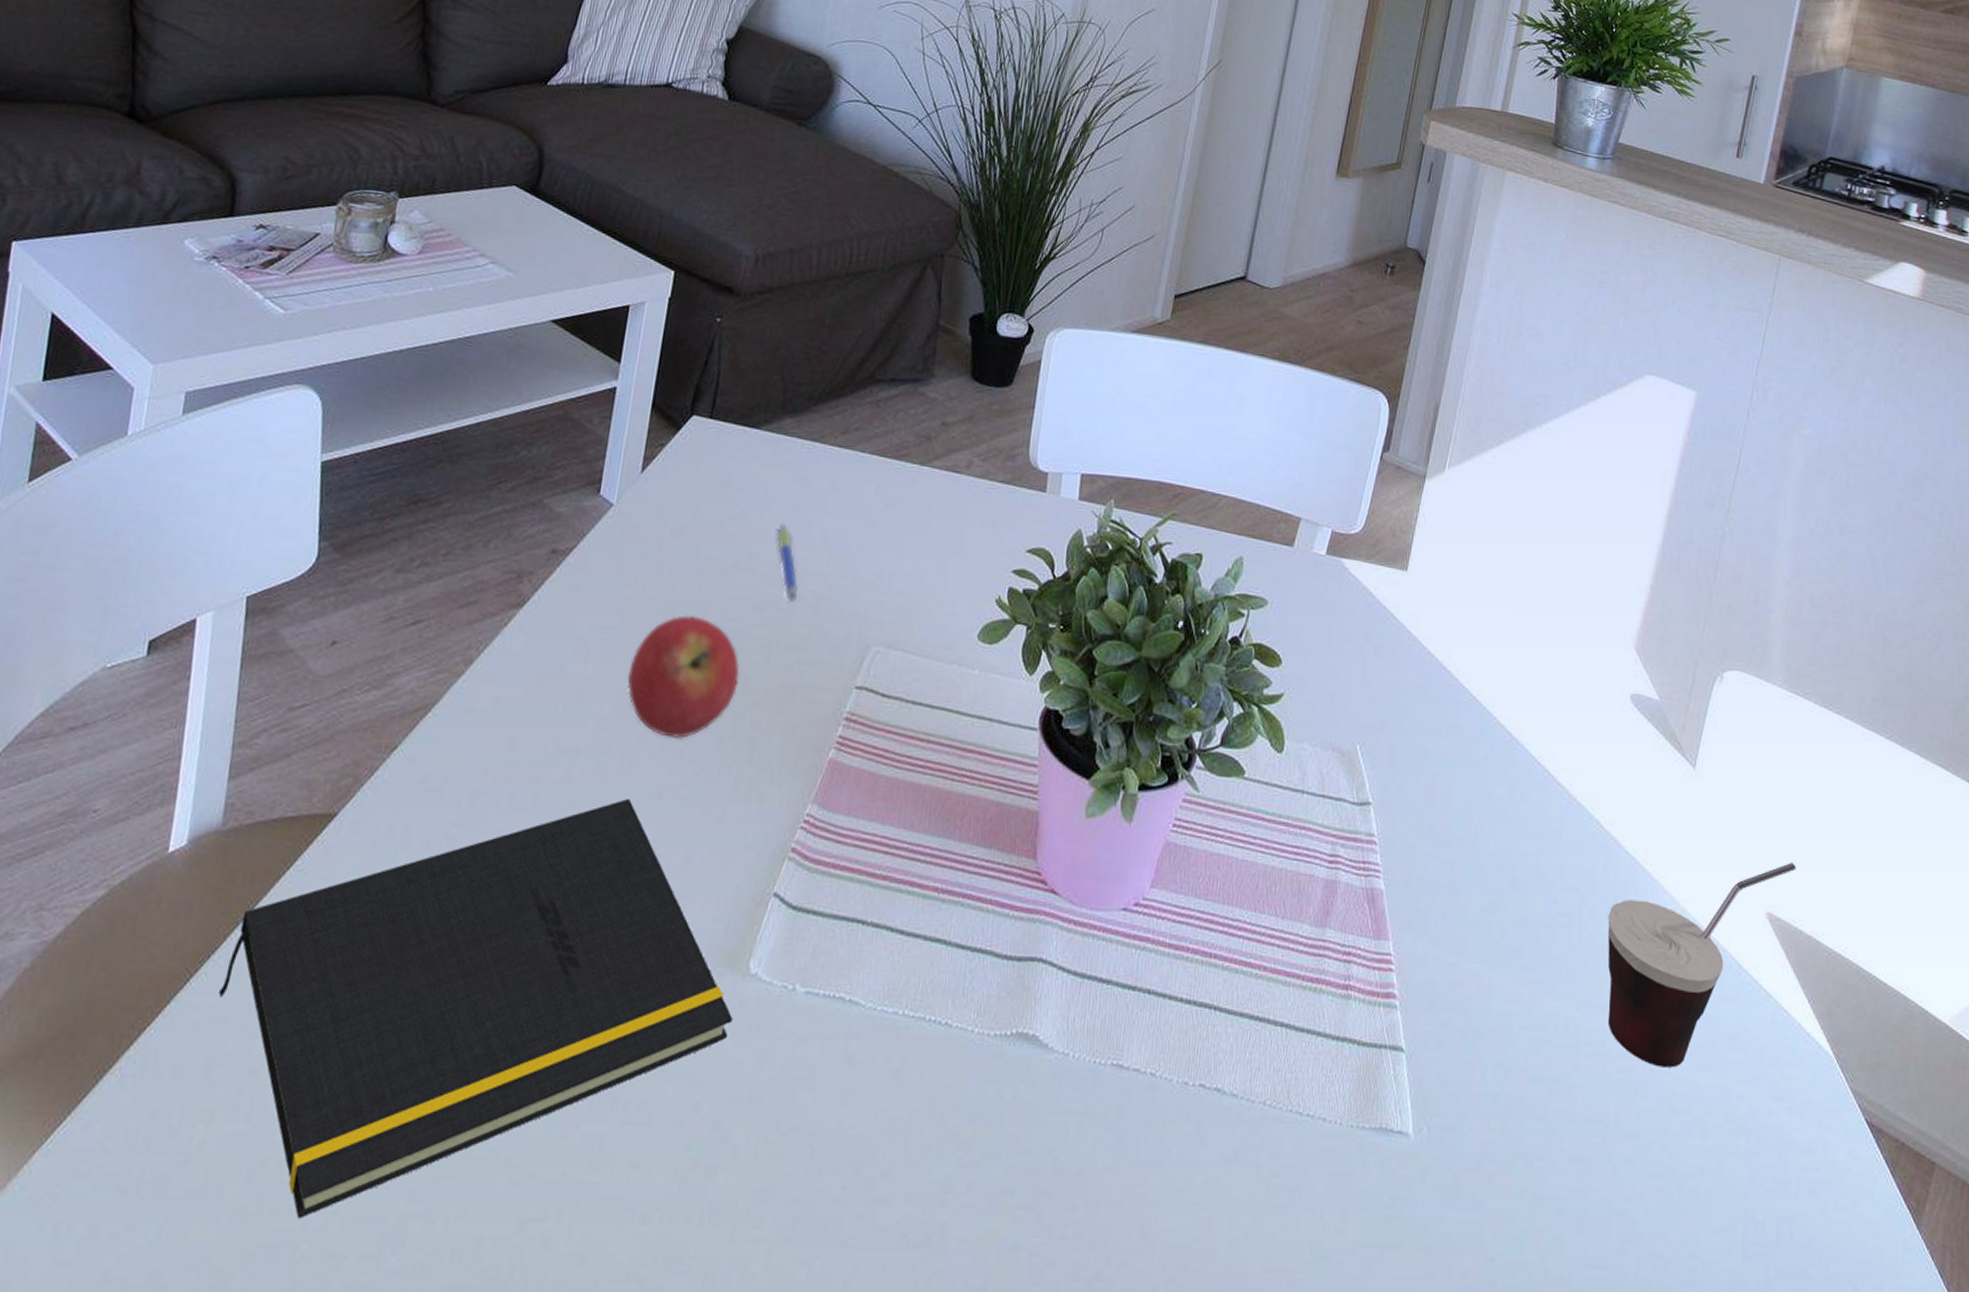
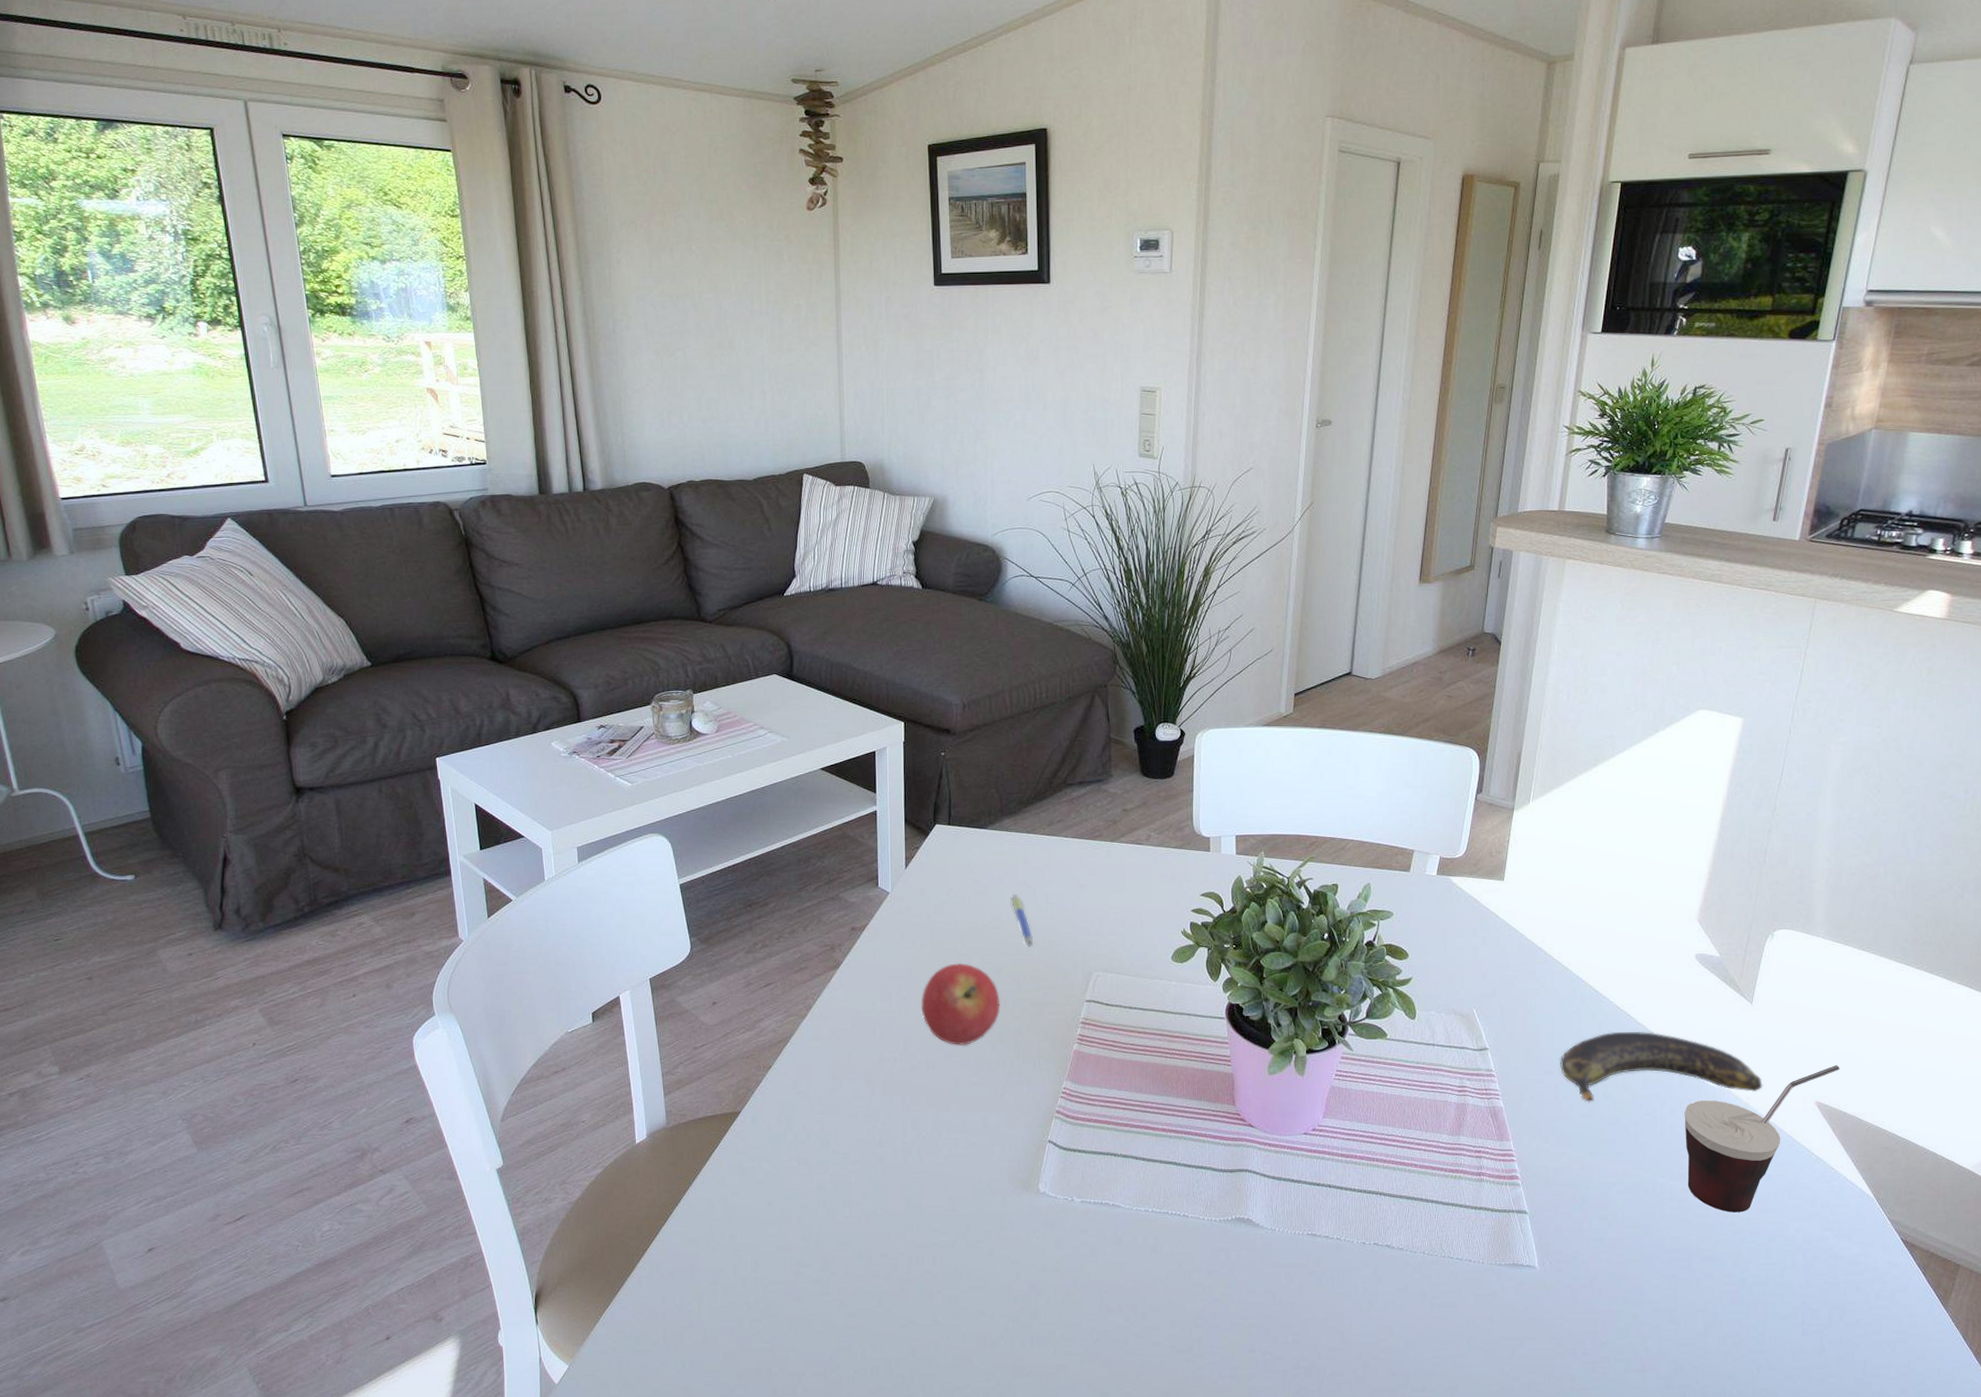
notepad: present [219,798,733,1219] -> none [688,1087,1033,1354]
banana: none [1459,792,1704,893] -> present [1560,1031,1763,1102]

